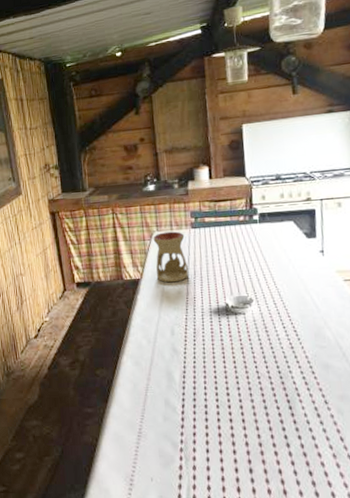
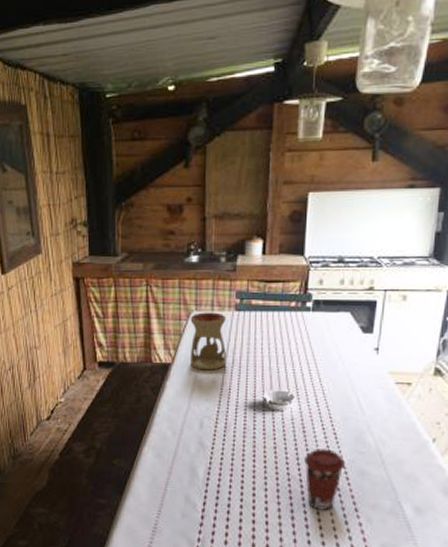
coffee cup: none [270,346,309,404] -> present [304,449,345,510]

